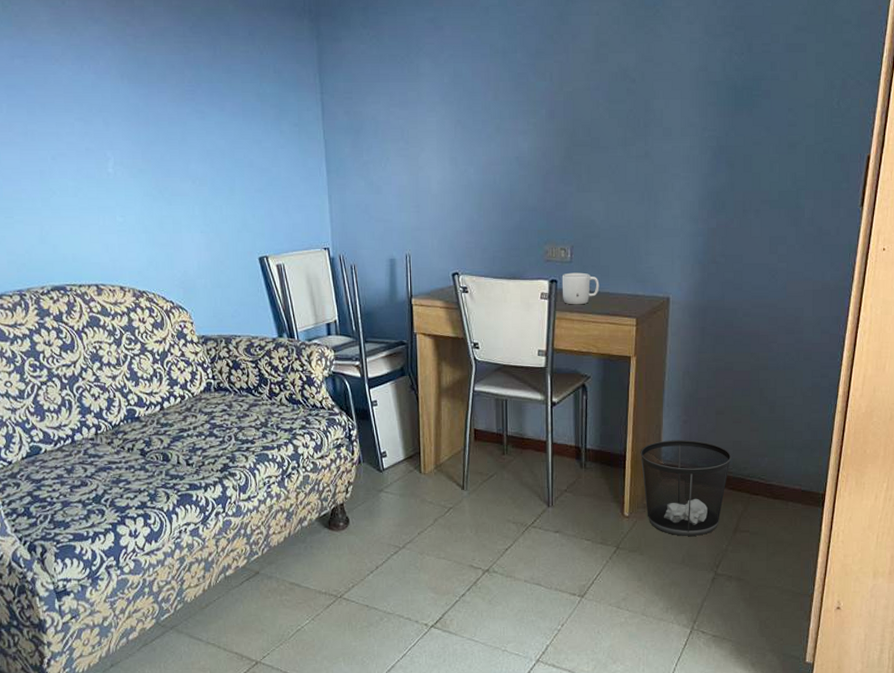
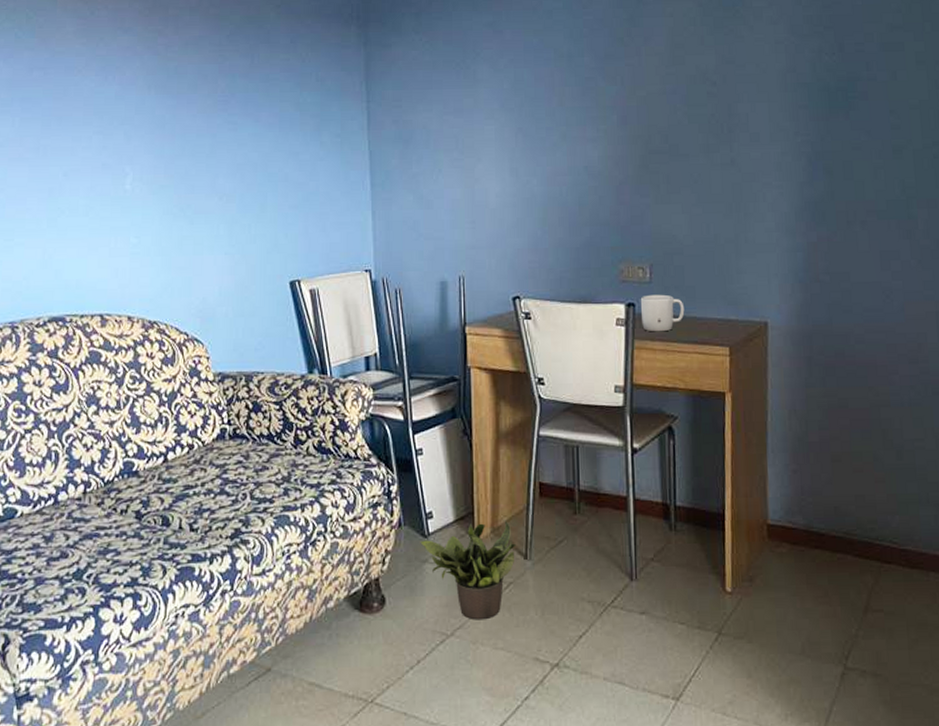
potted plant: none [375,458,455,537] -> present [419,520,517,620]
waste bin: present [640,440,732,536] -> none [742,493,855,618]

